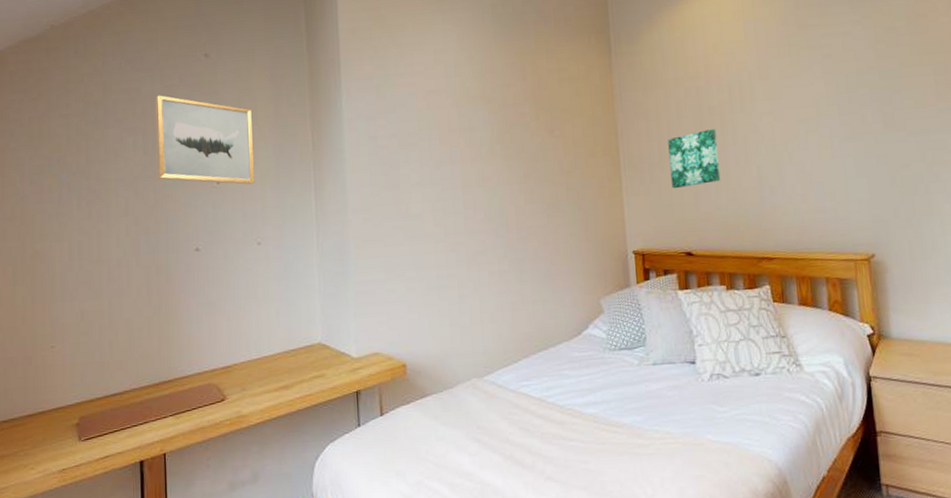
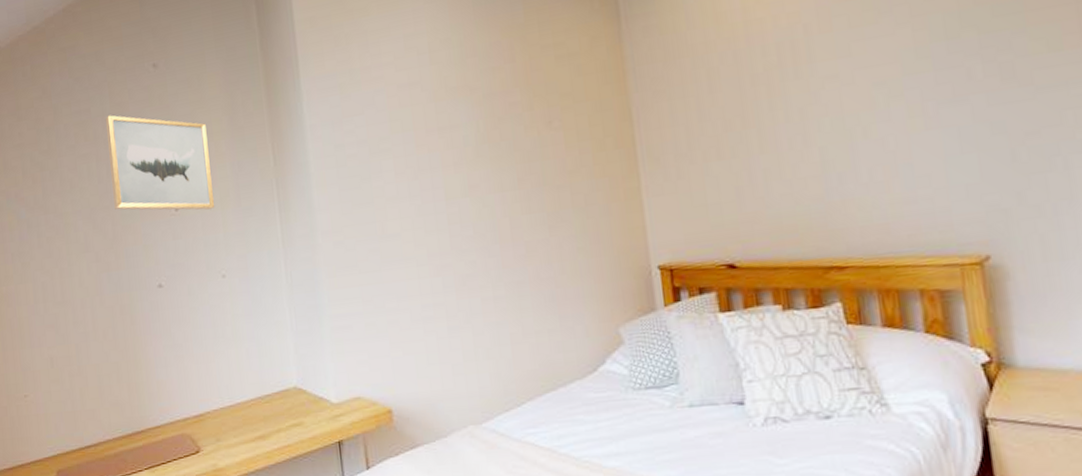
wall art: present [668,128,721,189] -> none [698,102,770,185]

